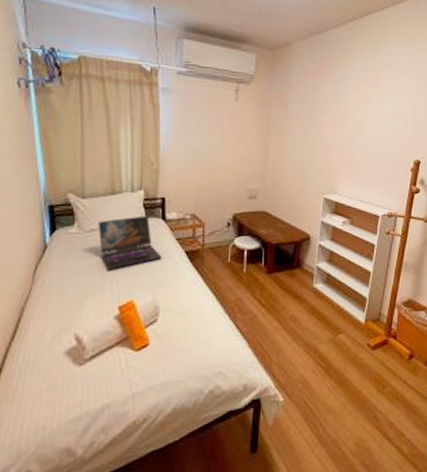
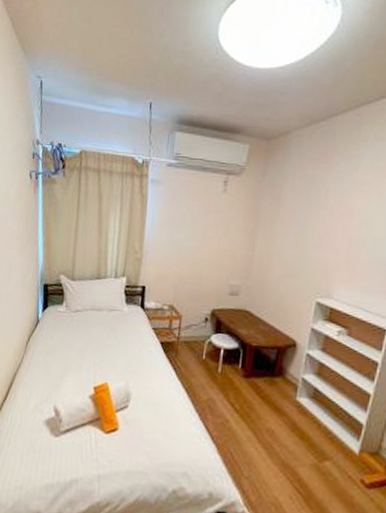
laptop: present [98,216,162,270] -> none [82,302,138,351]

